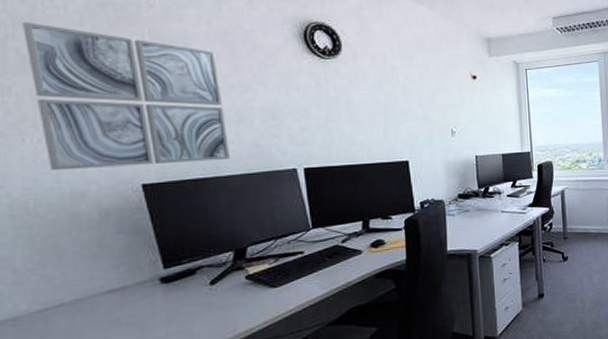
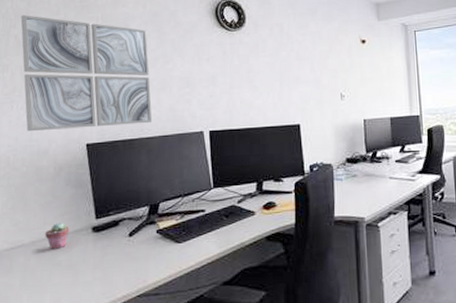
potted succulent: none [94,275,129,306] -> present [45,222,70,249]

